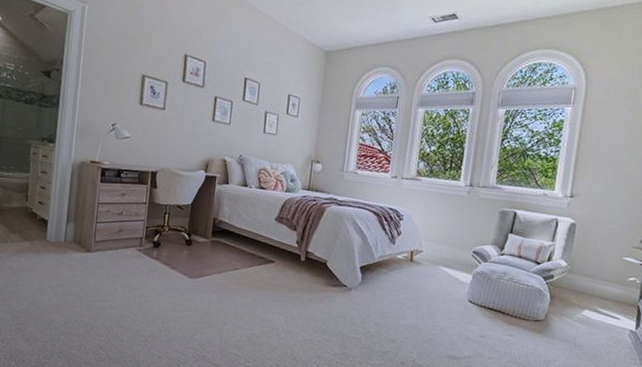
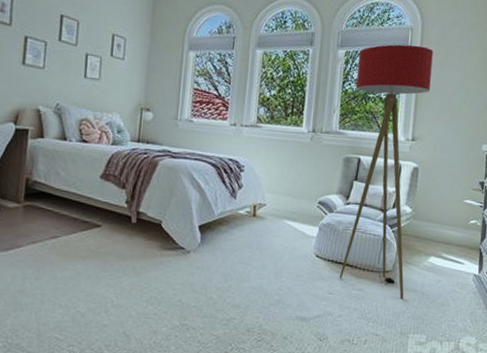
floor lamp: none [490,103,597,348] -> present [339,44,433,299]

